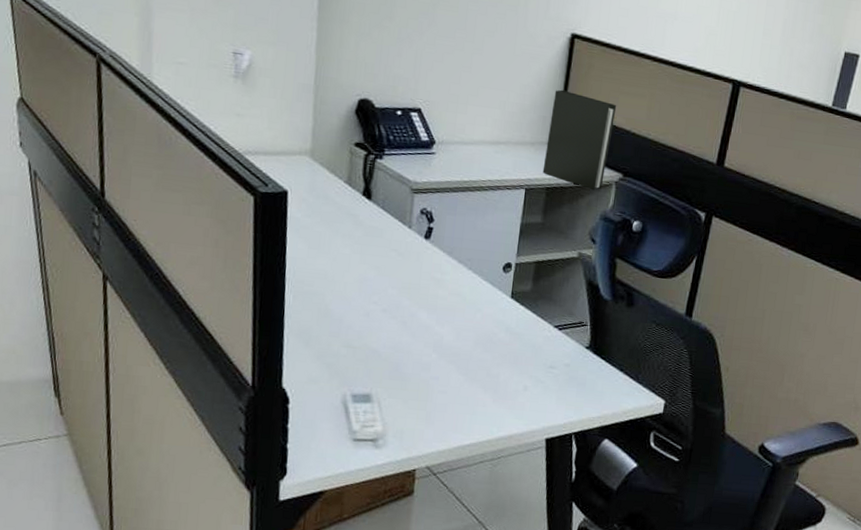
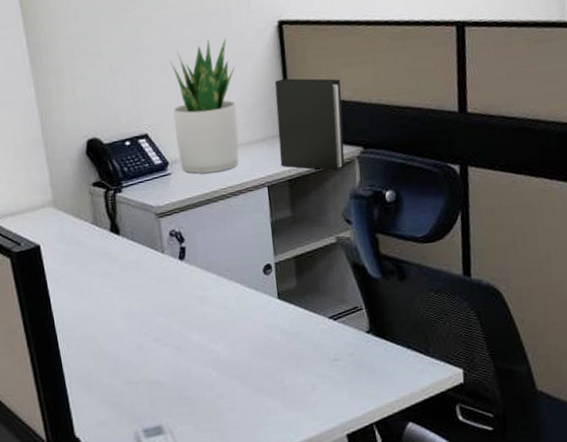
planter: none [446,32,521,164] -> present [169,37,239,174]

